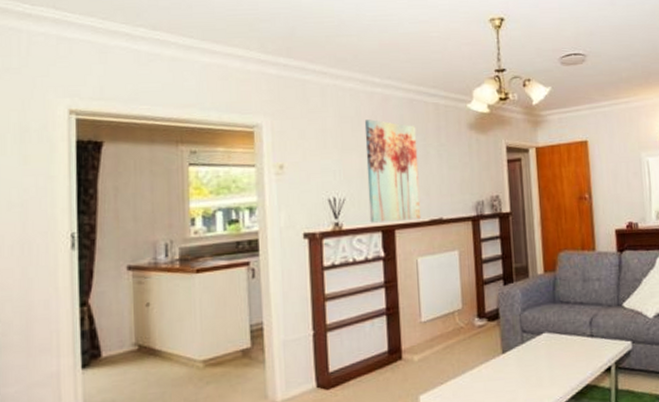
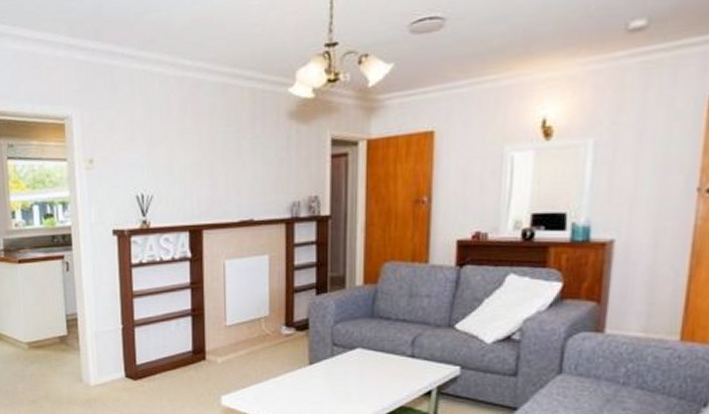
wall art: present [364,119,422,223] -> none [173,109,231,222]

